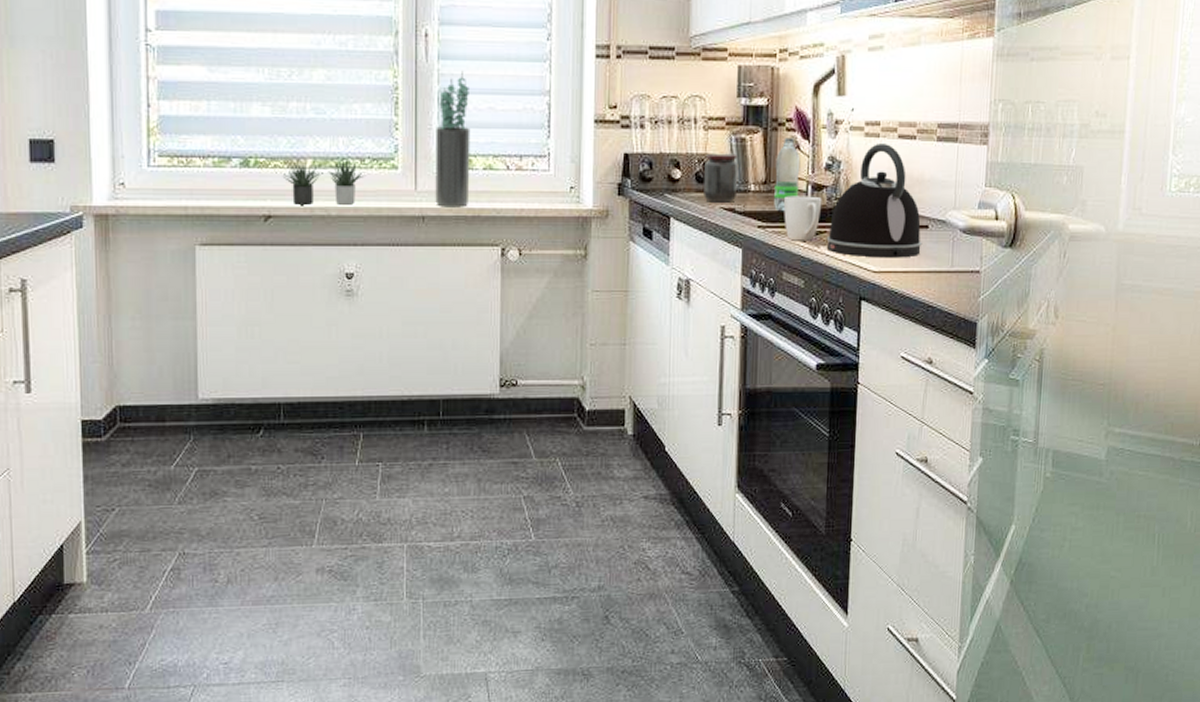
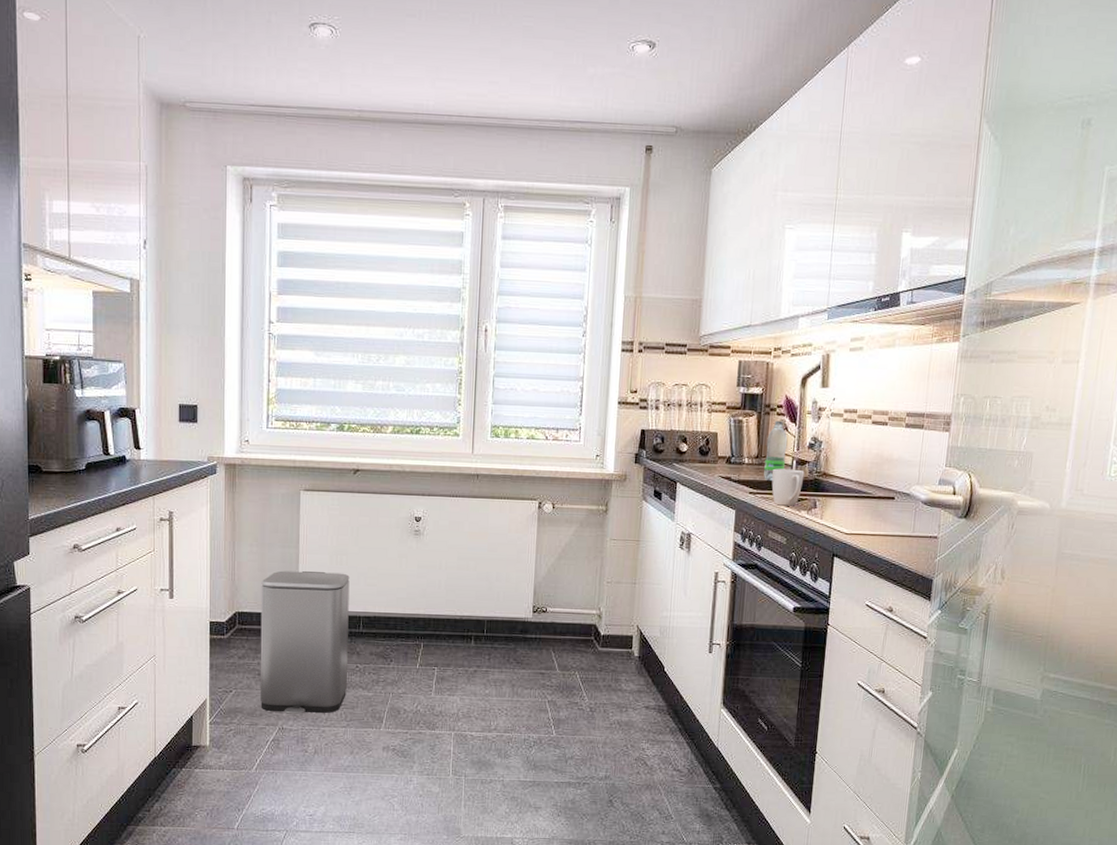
pedal bin: none [148,349,266,536] -> present [260,570,350,715]
succulent plant: present [284,160,367,207] -> none [370,428,435,465]
vase: present [435,70,471,208] -> none [488,359,518,469]
jar: present [704,153,739,203] -> none [705,431,736,472]
kettle: present [826,144,923,258] -> none [806,428,889,523]

